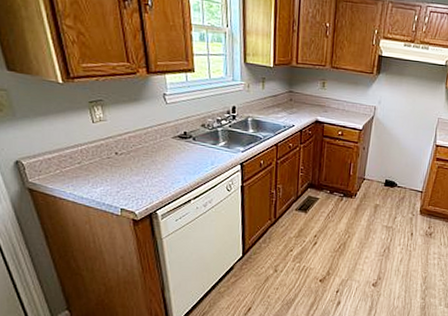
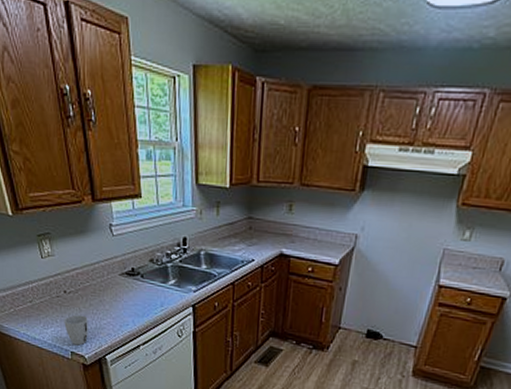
cup: none [114,174,140,203] -> present [64,315,88,346]

